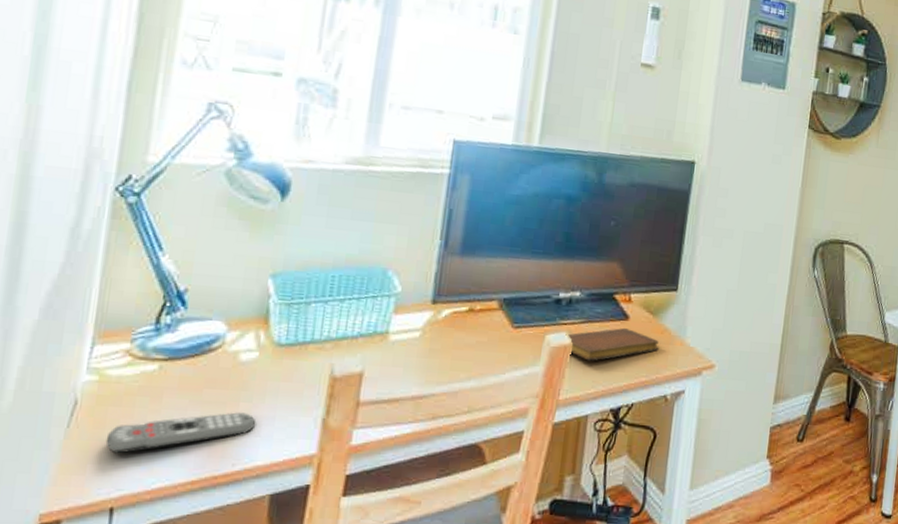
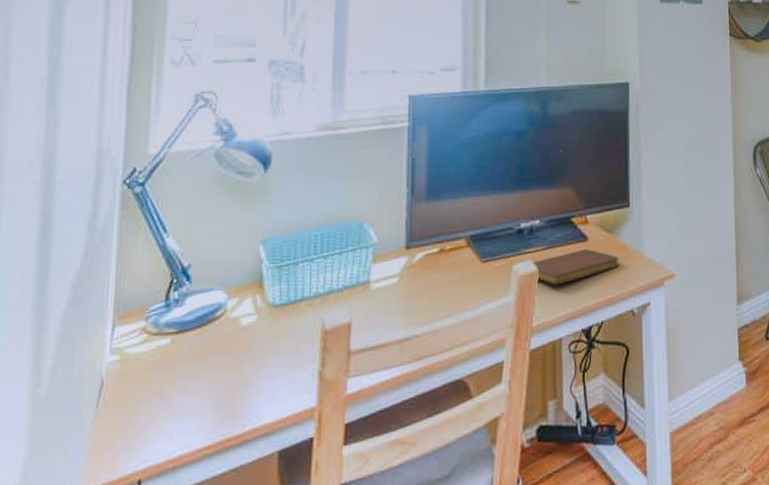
remote control: present [105,412,255,454] -> none [130,374,259,428]

